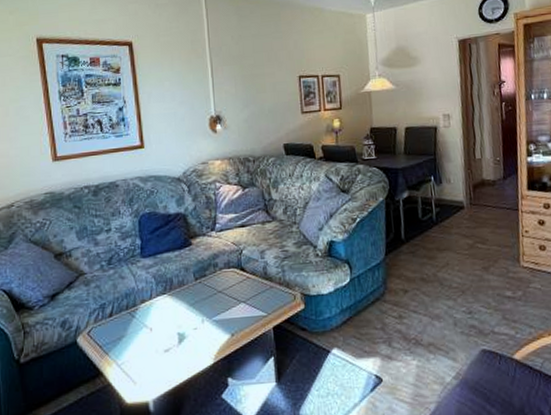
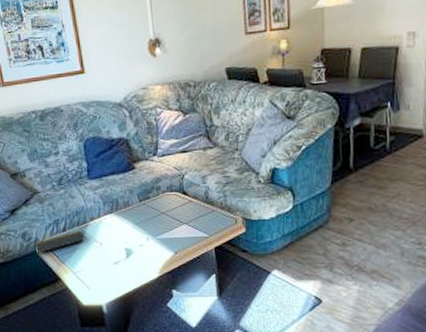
notepad: none [75,313,137,344] -> present [35,229,88,253]

